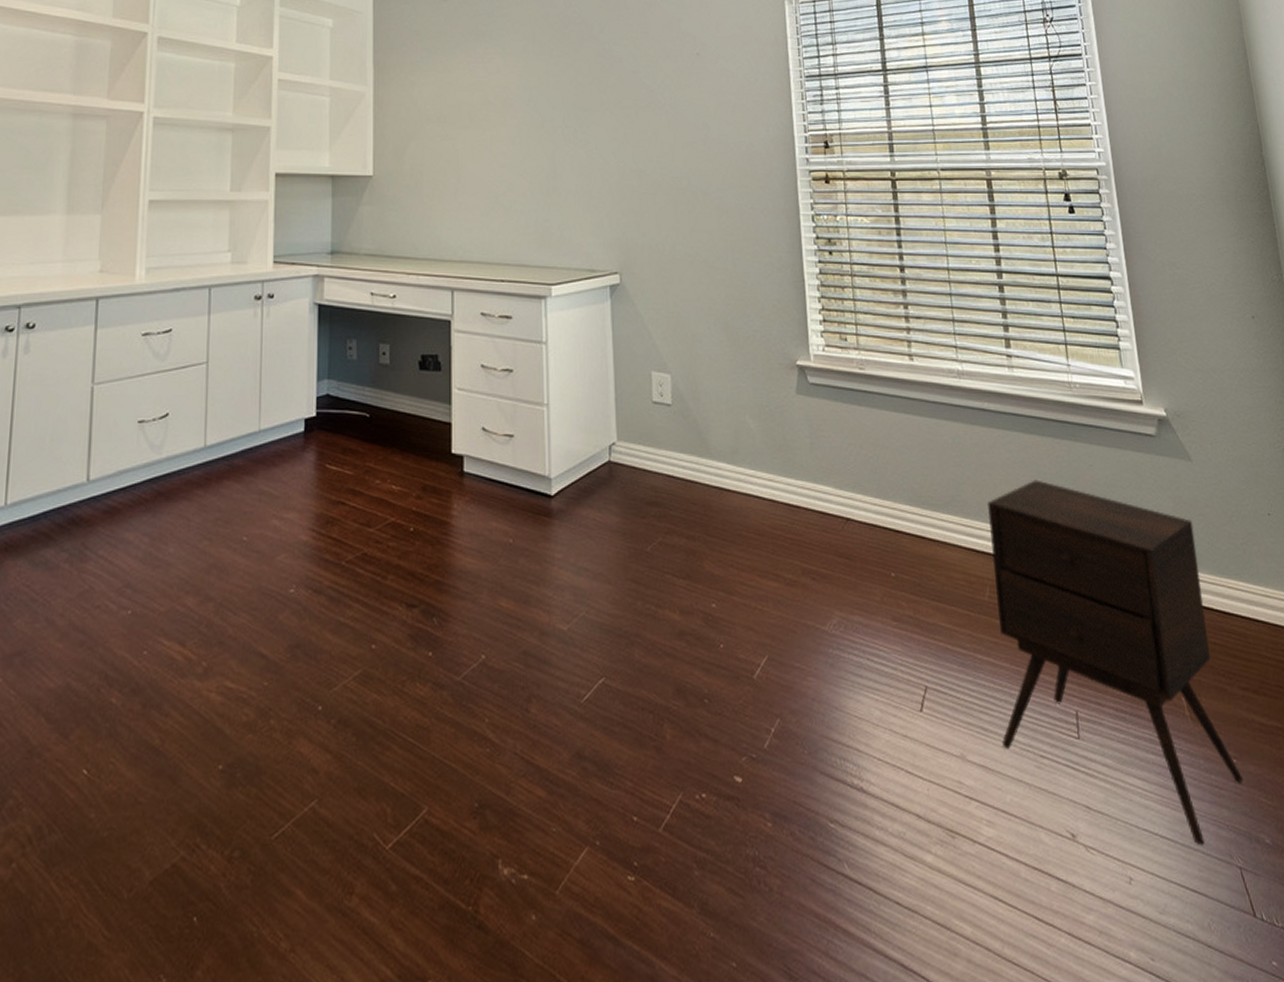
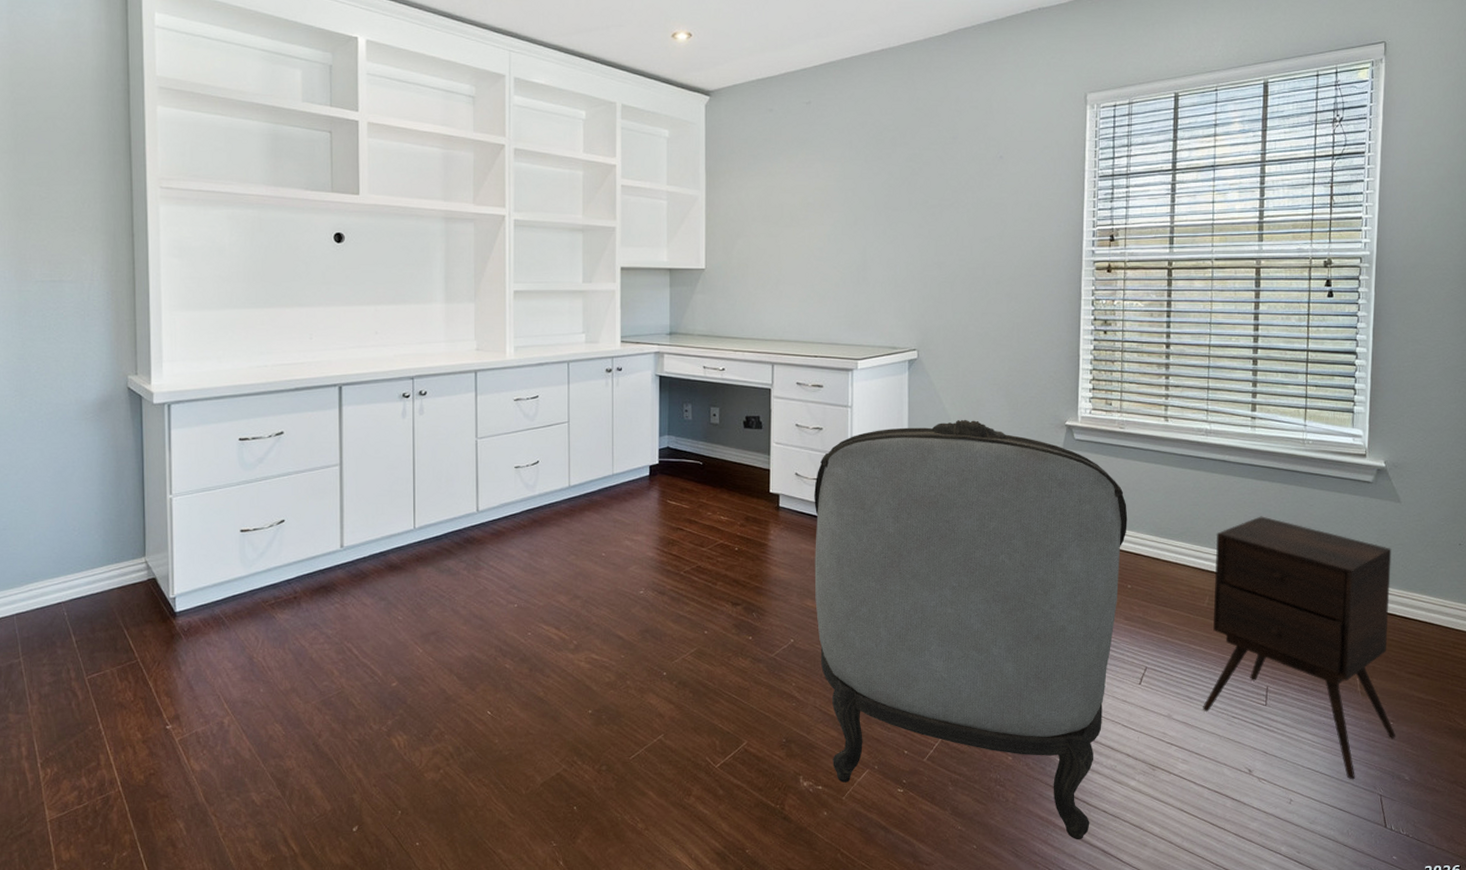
armchair: none [505,358,882,950] -> present [814,419,1128,840]

